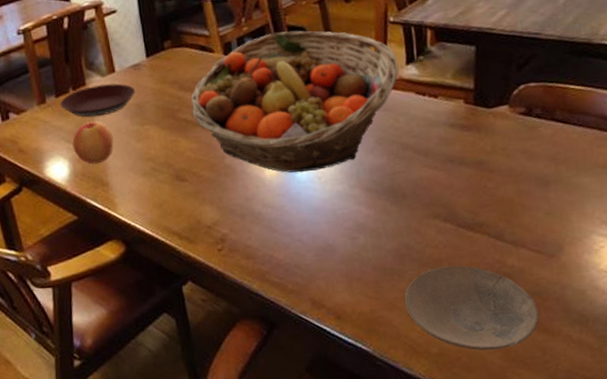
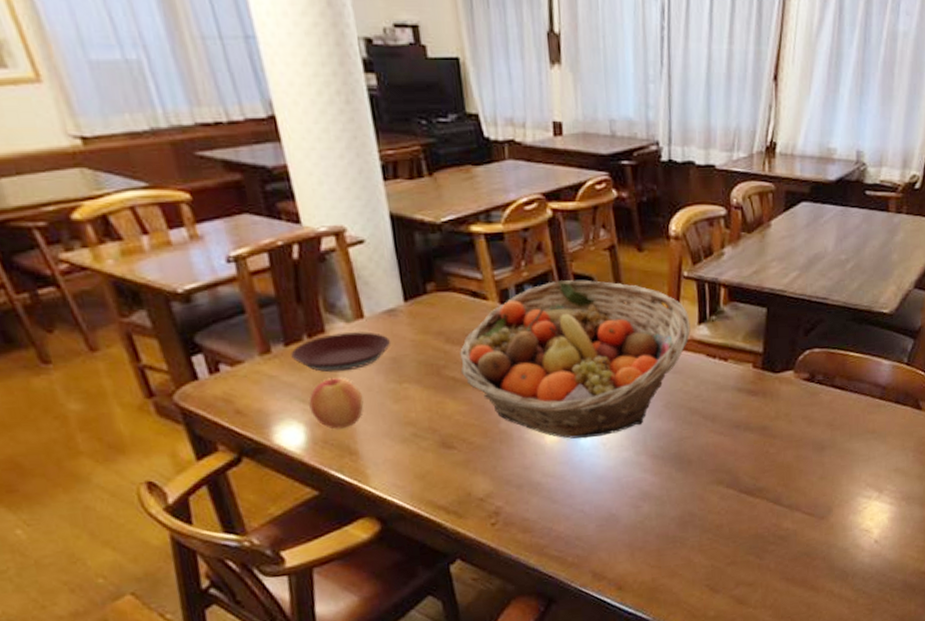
plate: present [404,265,539,351] -> none [685,530,806,611]

